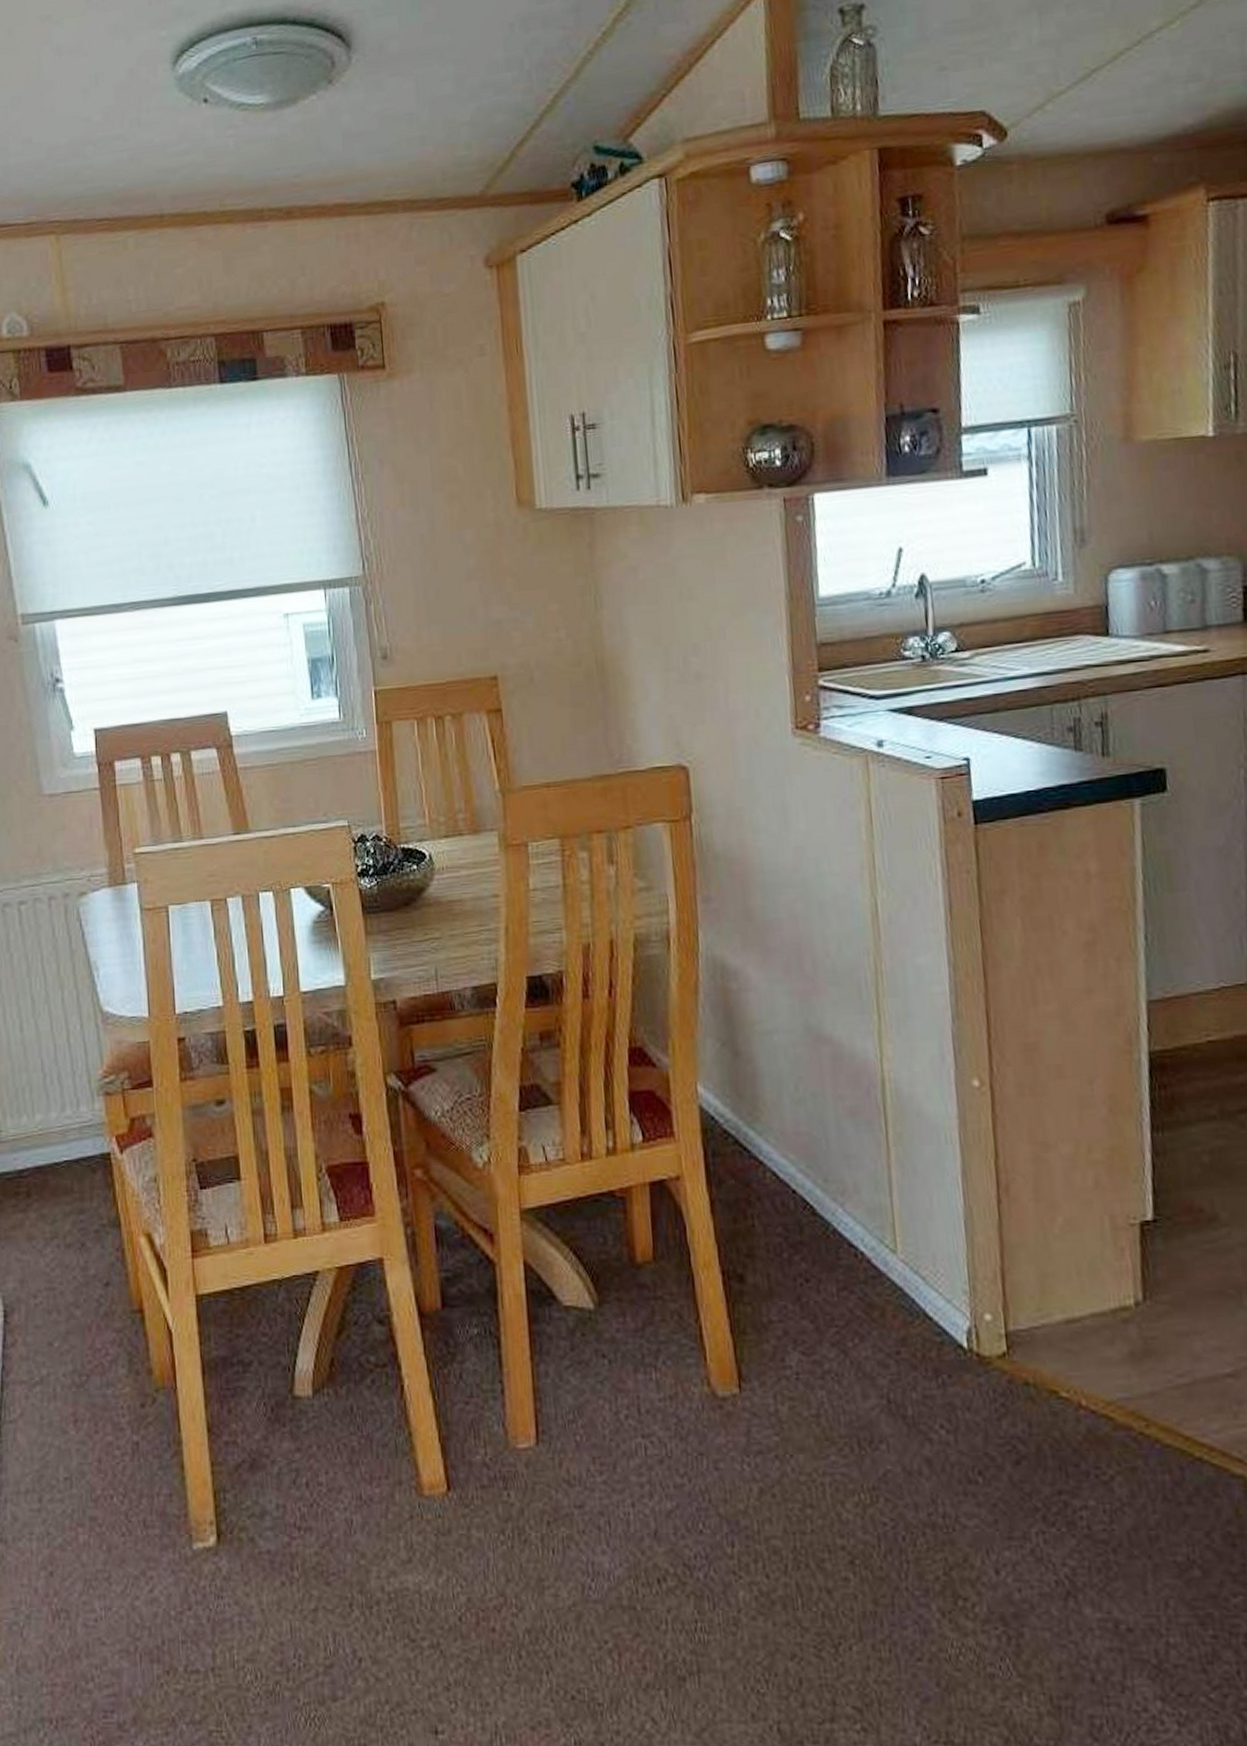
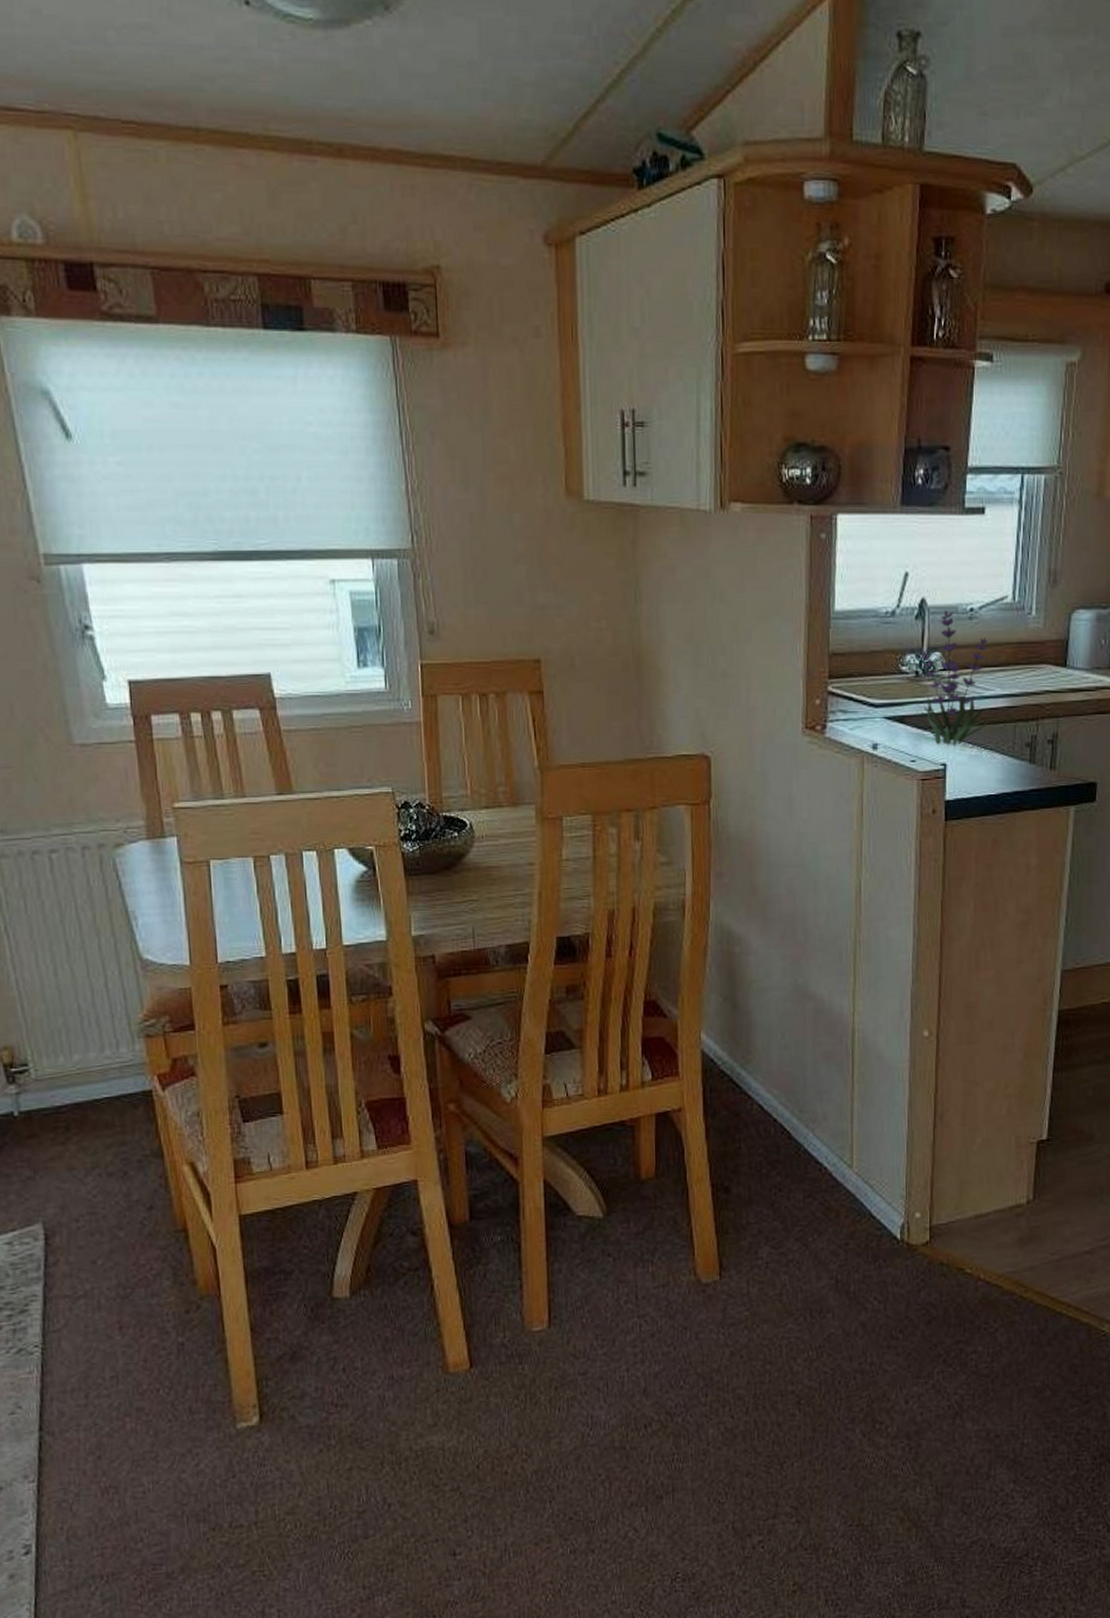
plant: none [925,584,1023,738] -> present [914,610,993,746]

